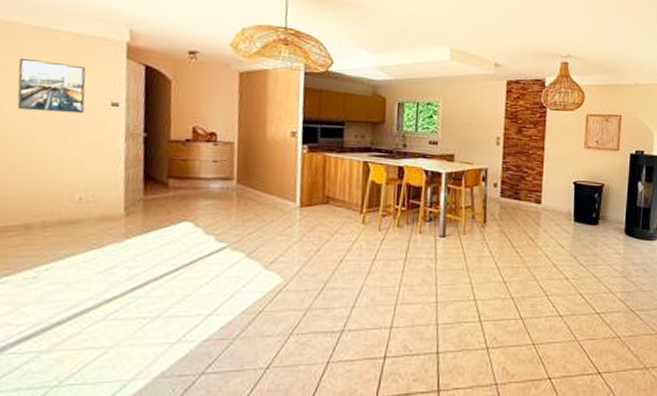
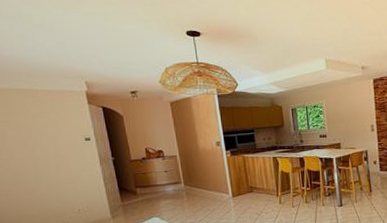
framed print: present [17,59,86,114] -> none [14,114,67,152]

